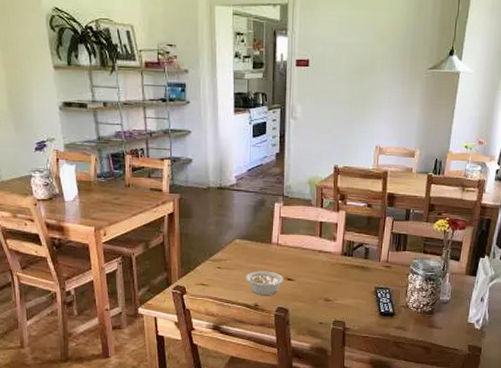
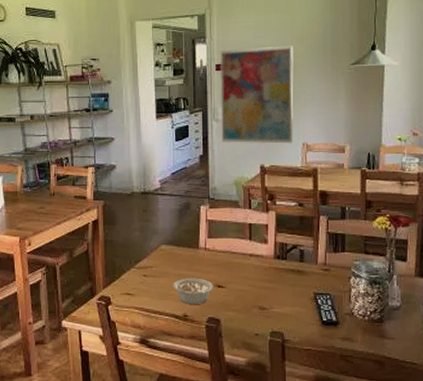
wall art: none [298,44,375,146] -> present [220,45,294,144]

